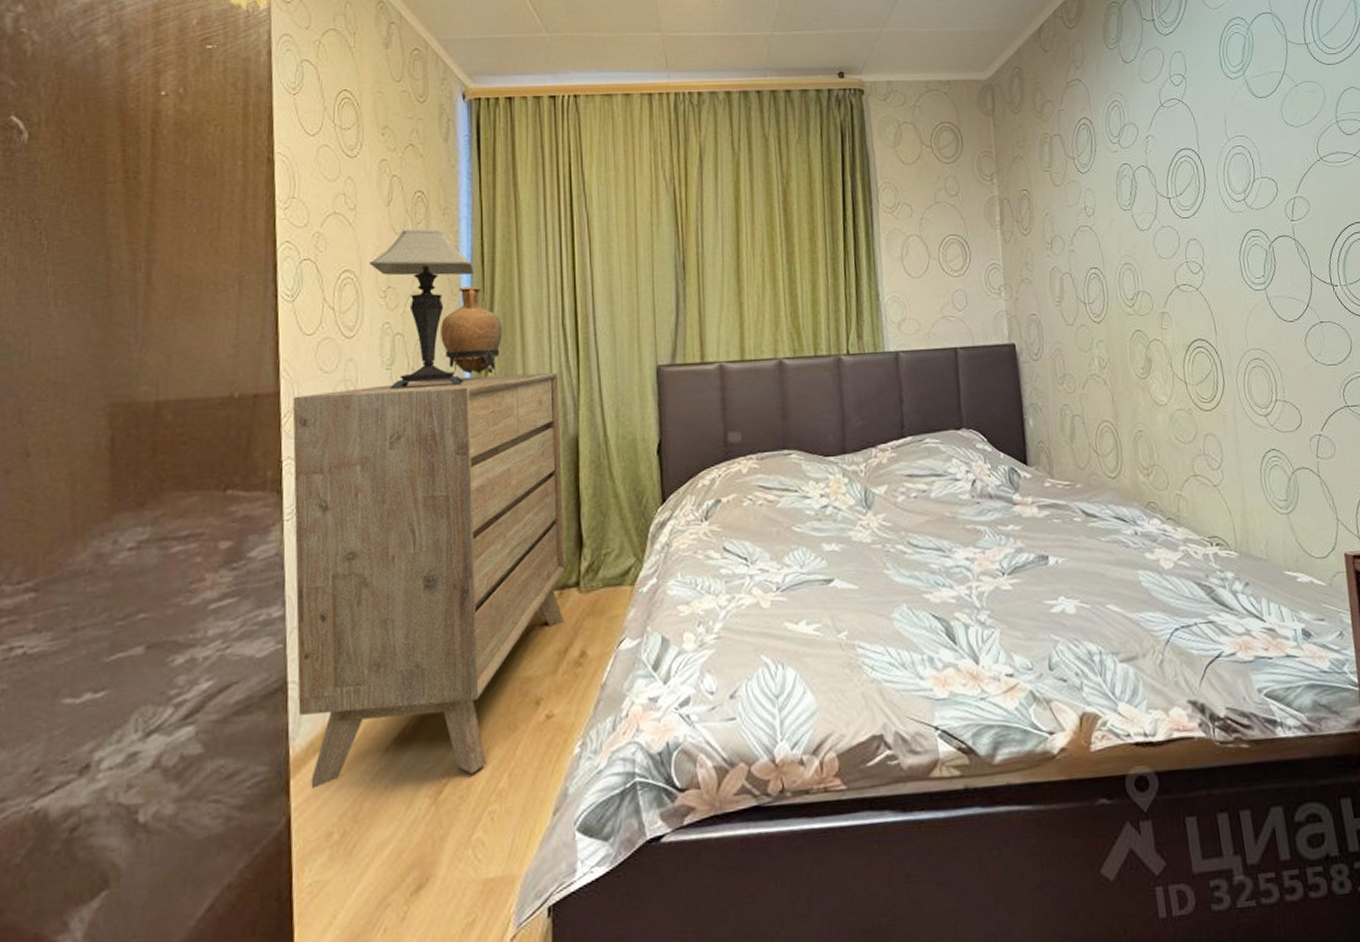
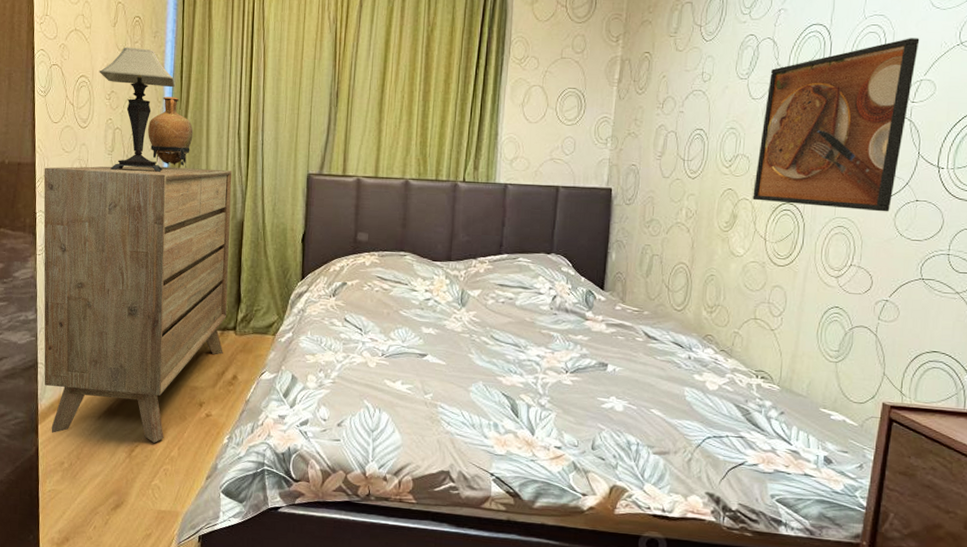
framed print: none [1152,156,1299,341] -> present [752,38,920,212]

